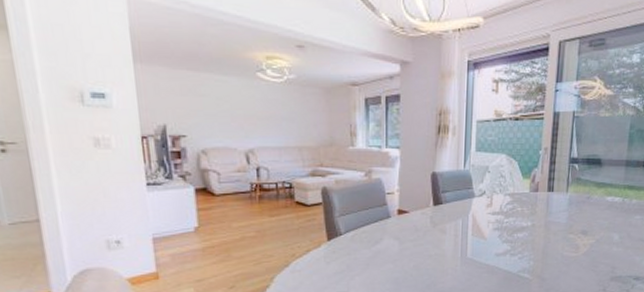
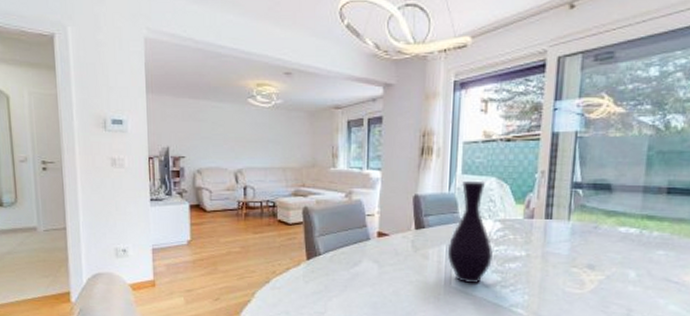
vase: none [463,157,503,254] -> present [447,180,493,283]

